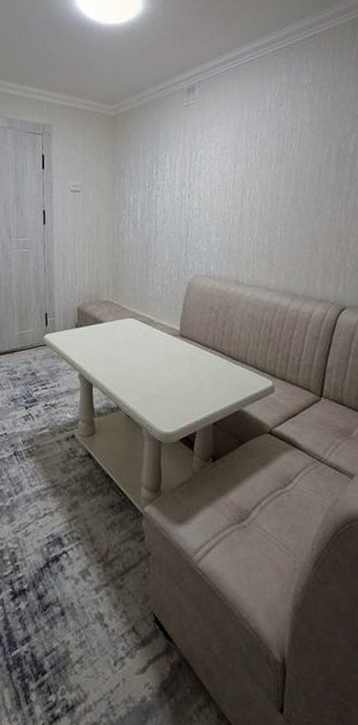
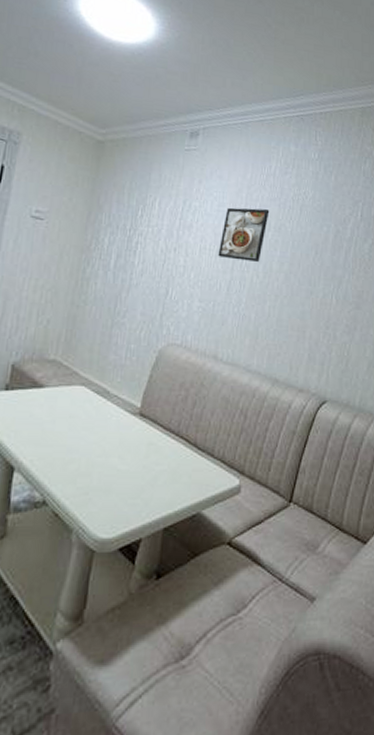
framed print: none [227,143,270,195] -> present [218,207,270,262]

